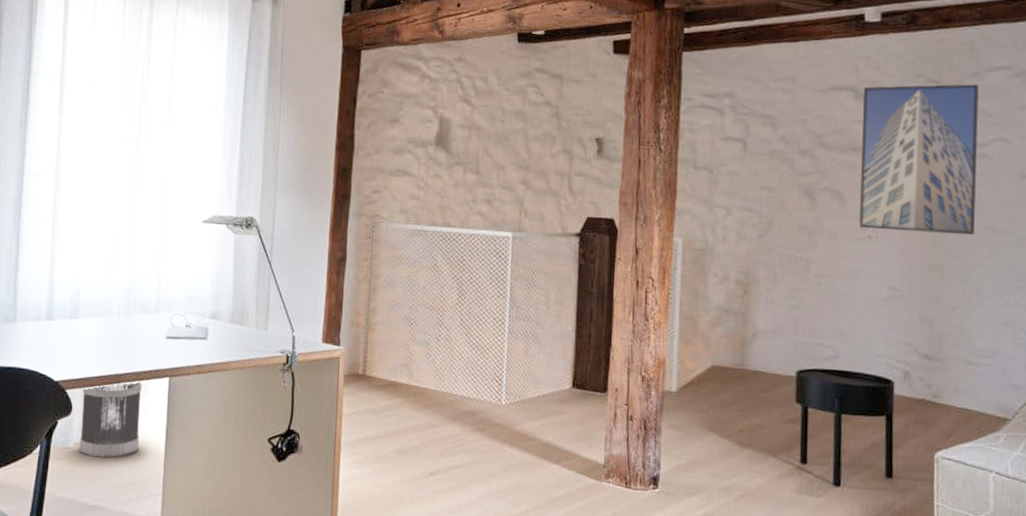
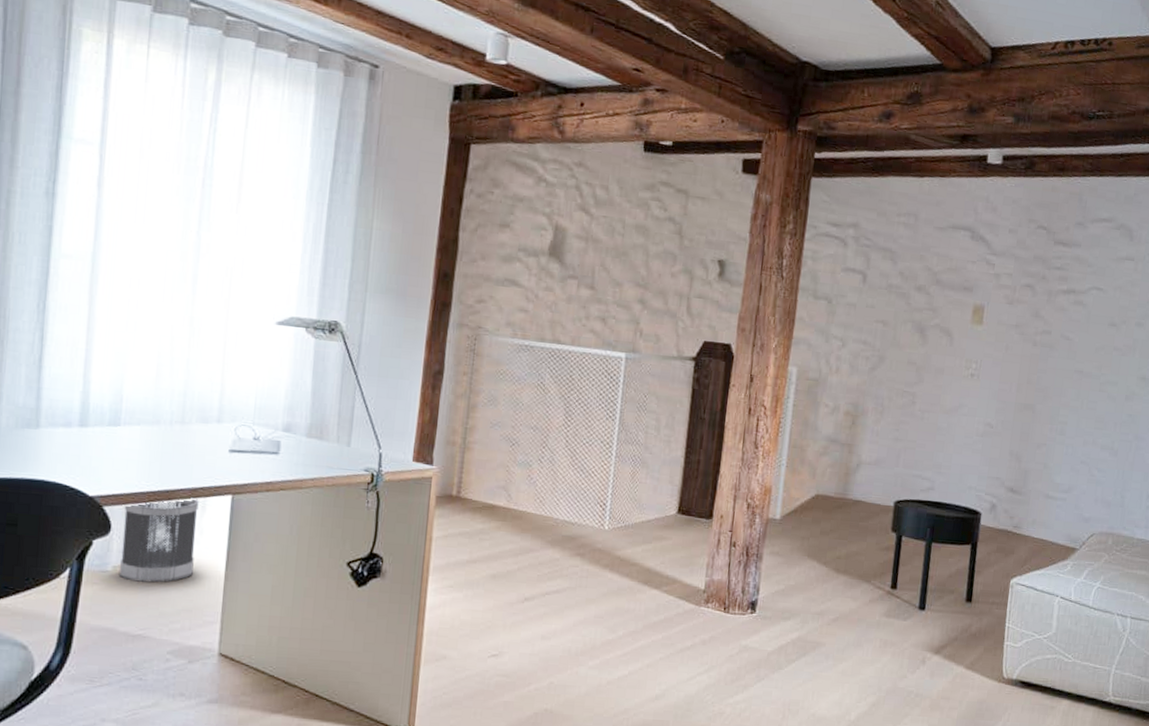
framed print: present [859,84,979,235] -> none [964,228,1083,377]

